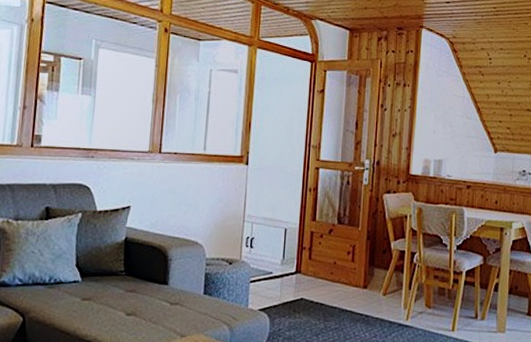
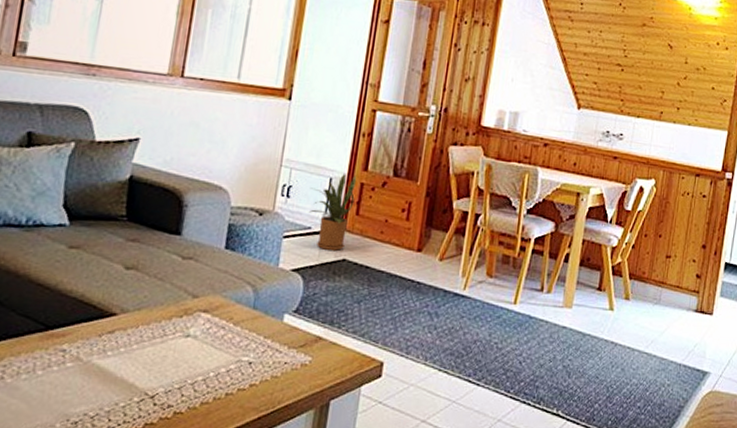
house plant: none [270,223,307,292] -> present [309,173,357,251]

